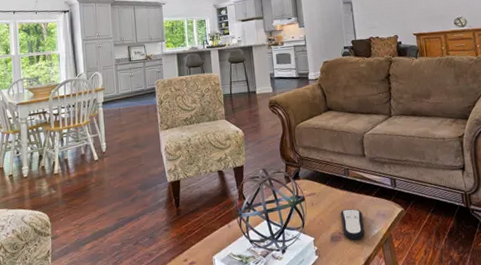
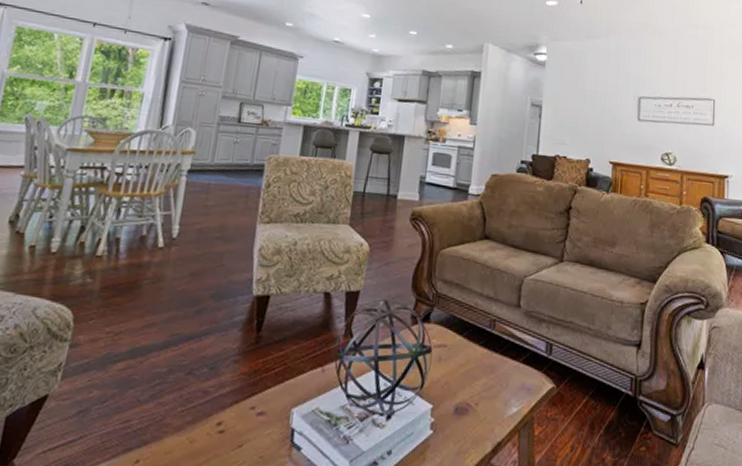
remote control: present [340,208,365,240] -> none [472,373,502,417]

